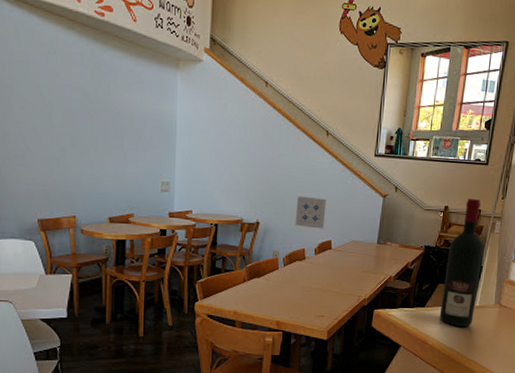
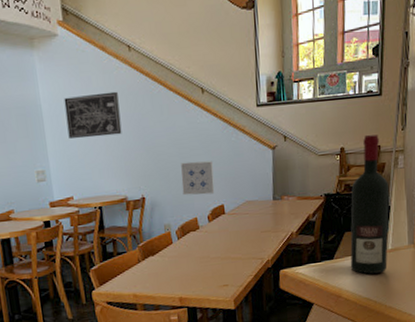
wall art: none [197,118,249,161] -> present [63,91,122,139]

